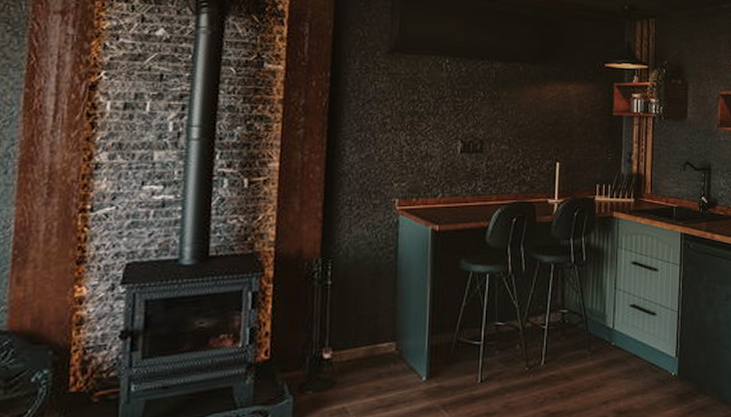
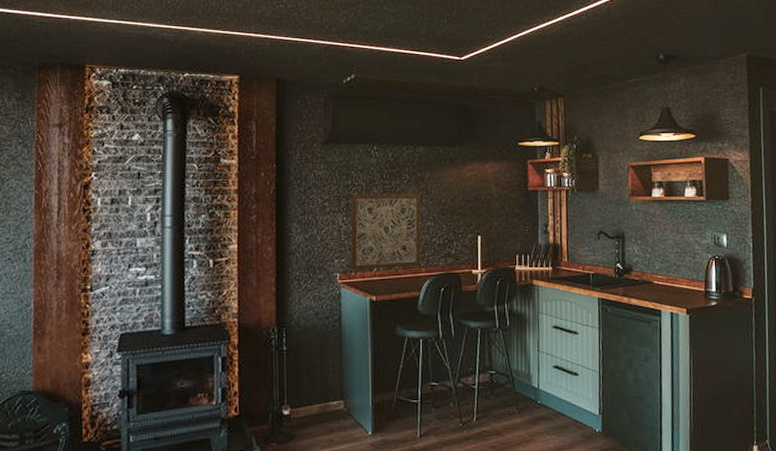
wall art: none [412,111,496,196] -> present [351,192,421,271]

